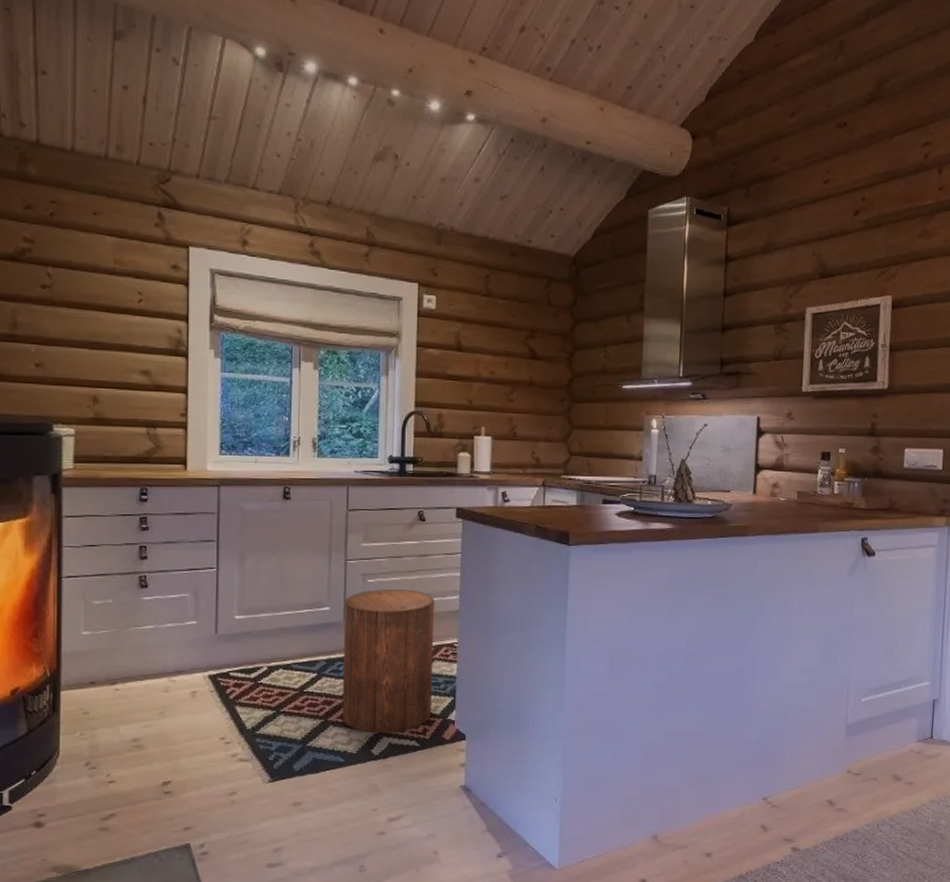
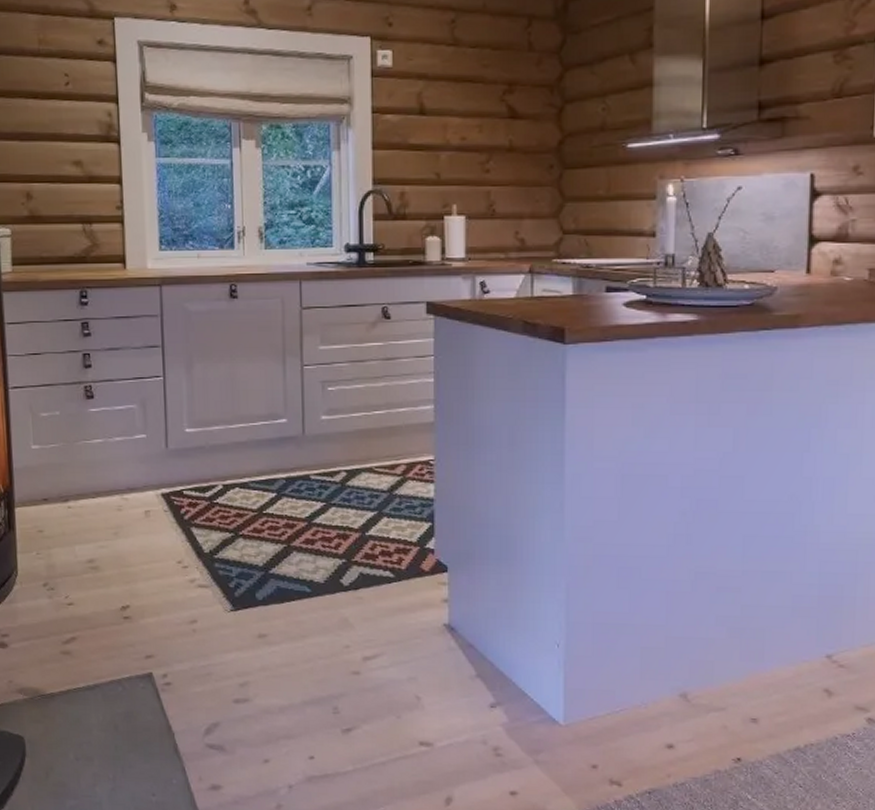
stool: present [342,589,435,734] -> none [303,398,407,562]

